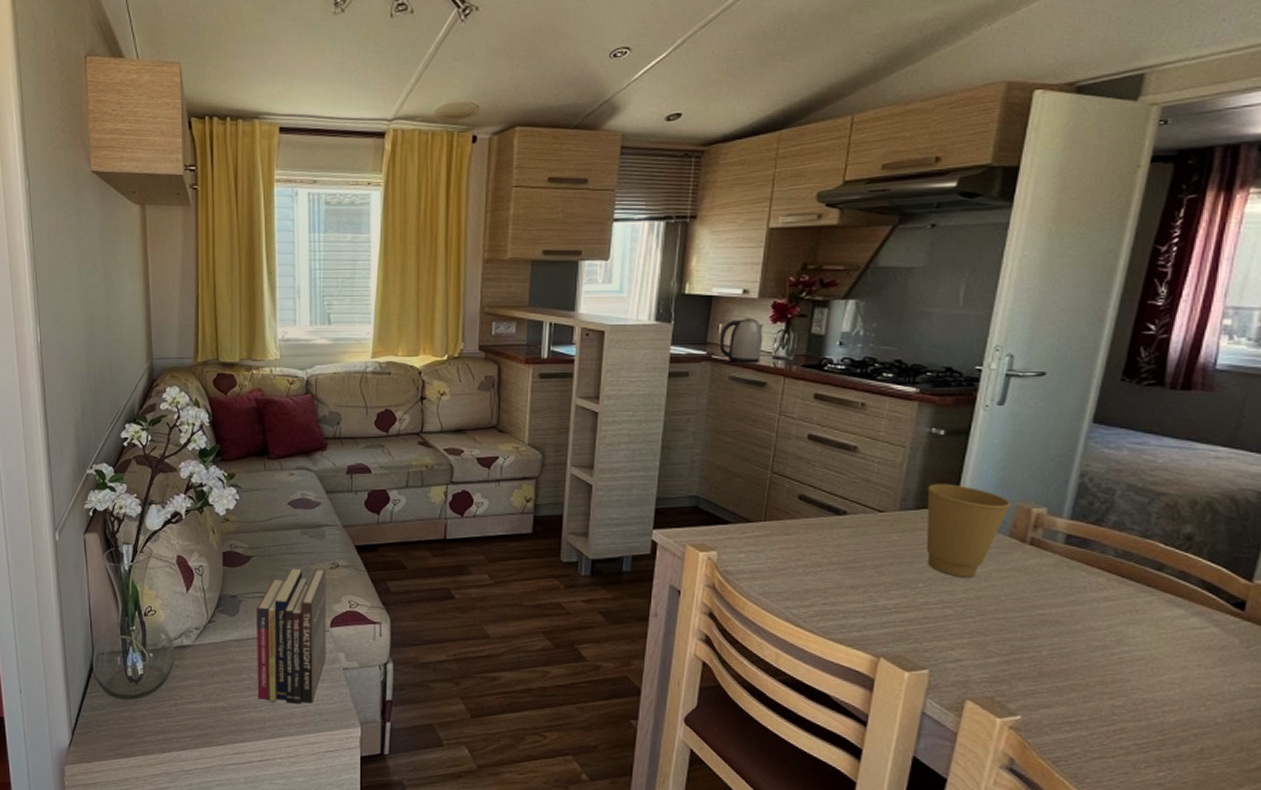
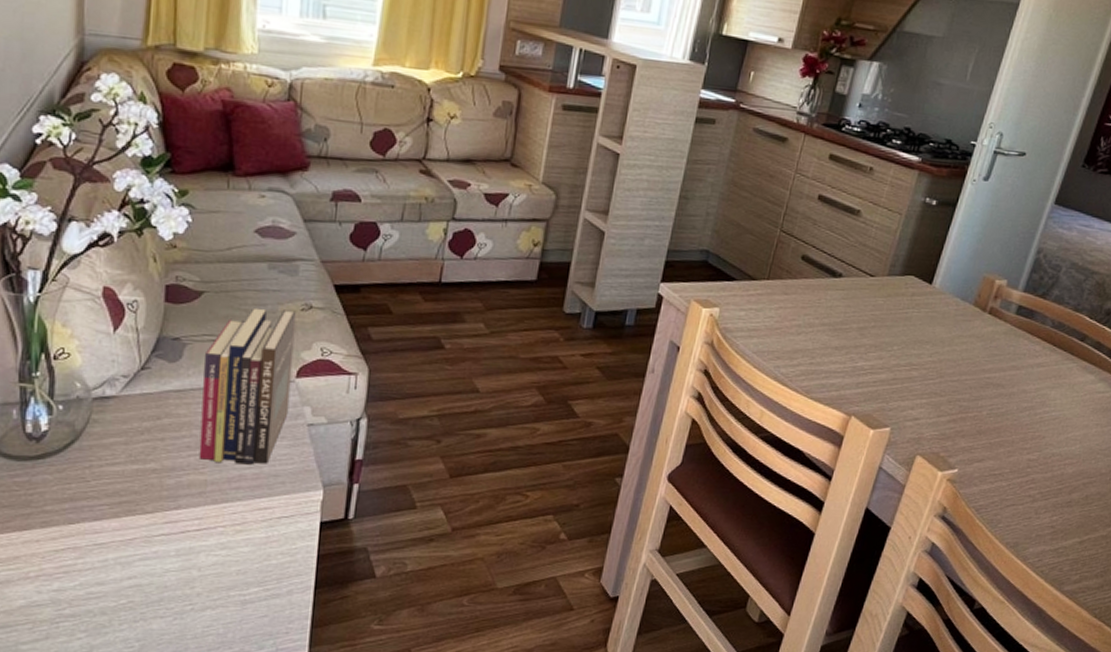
kettle: present [719,317,764,362] -> none [748,67,793,116]
cup: present [926,483,1012,578] -> none [903,251,981,342]

